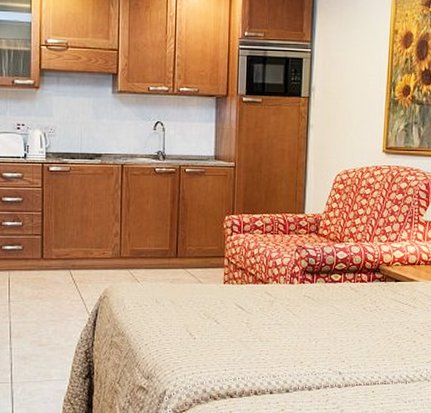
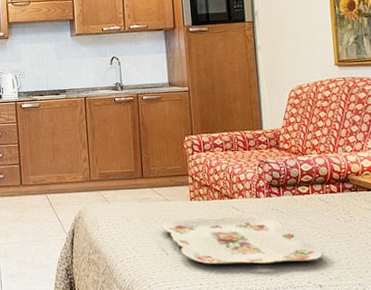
serving tray: none [191,302,347,350] -> present [161,217,323,265]

